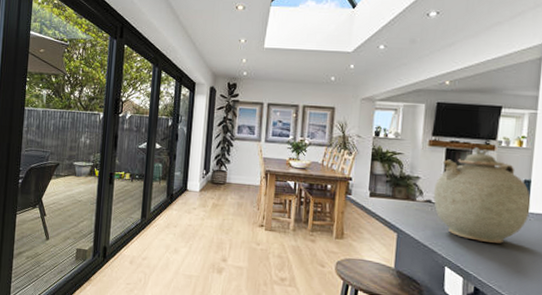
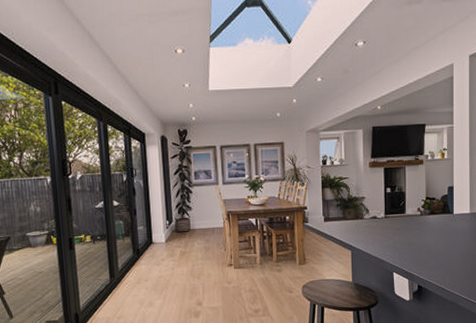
teapot: present [433,147,531,243] -> none [377,163,455,246]

